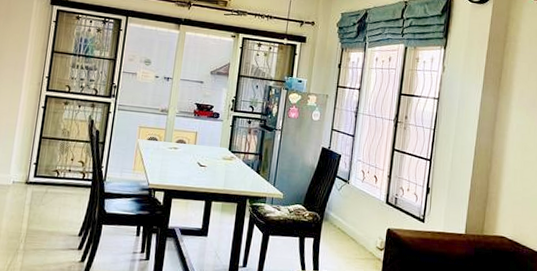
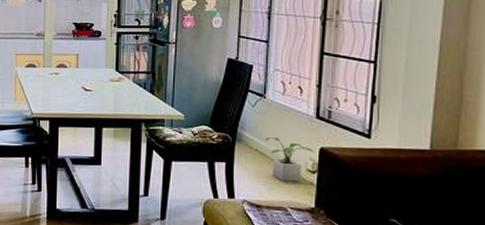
potted plant: none [346,218,383,258] -> present [265,137,314,182]

